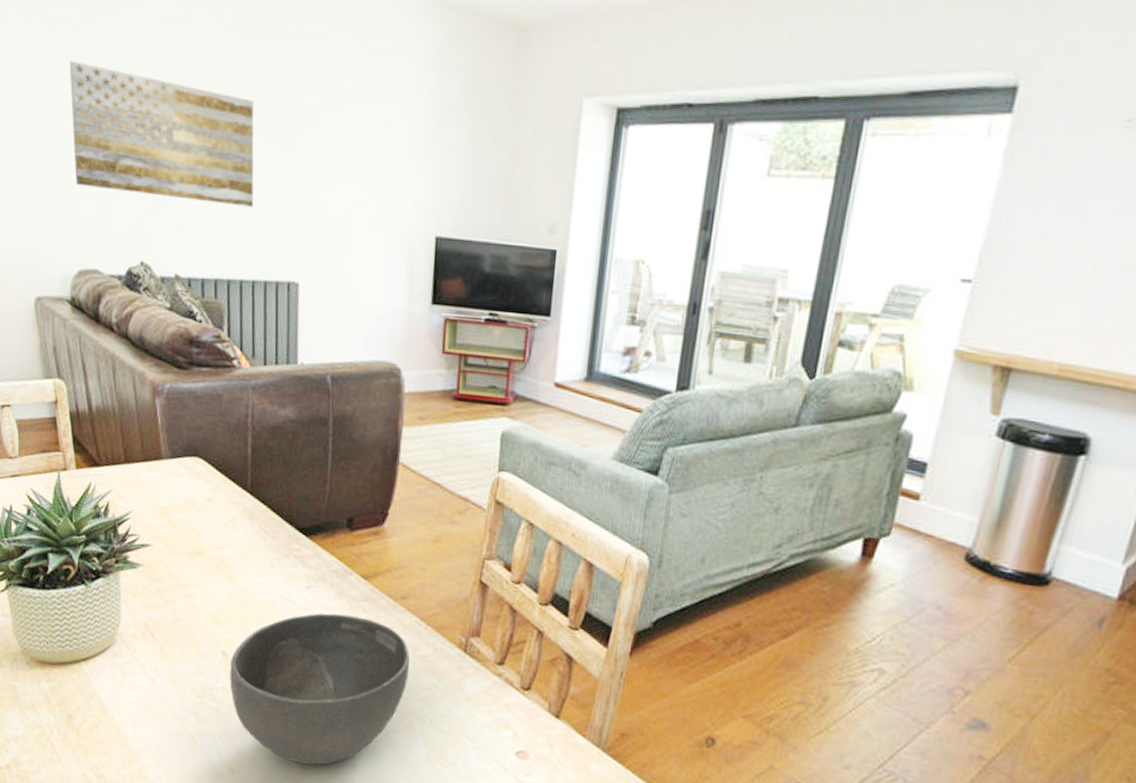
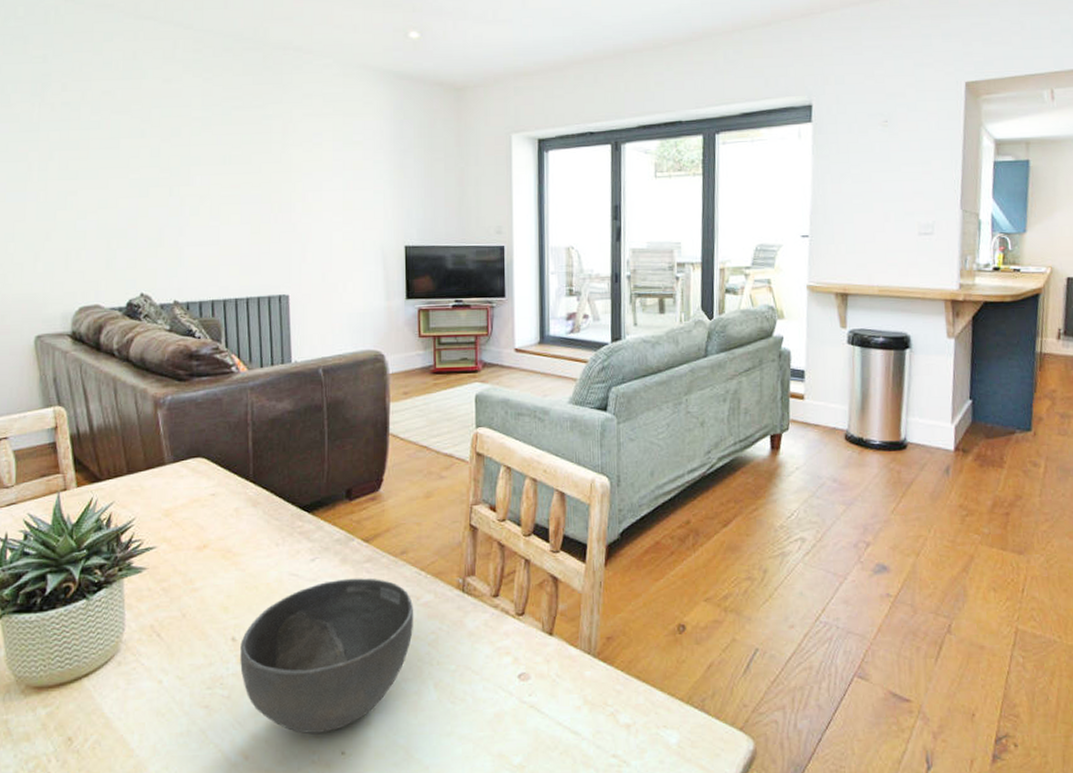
wall art: present [69,60,254,207] -> none [70,135,245,239]

